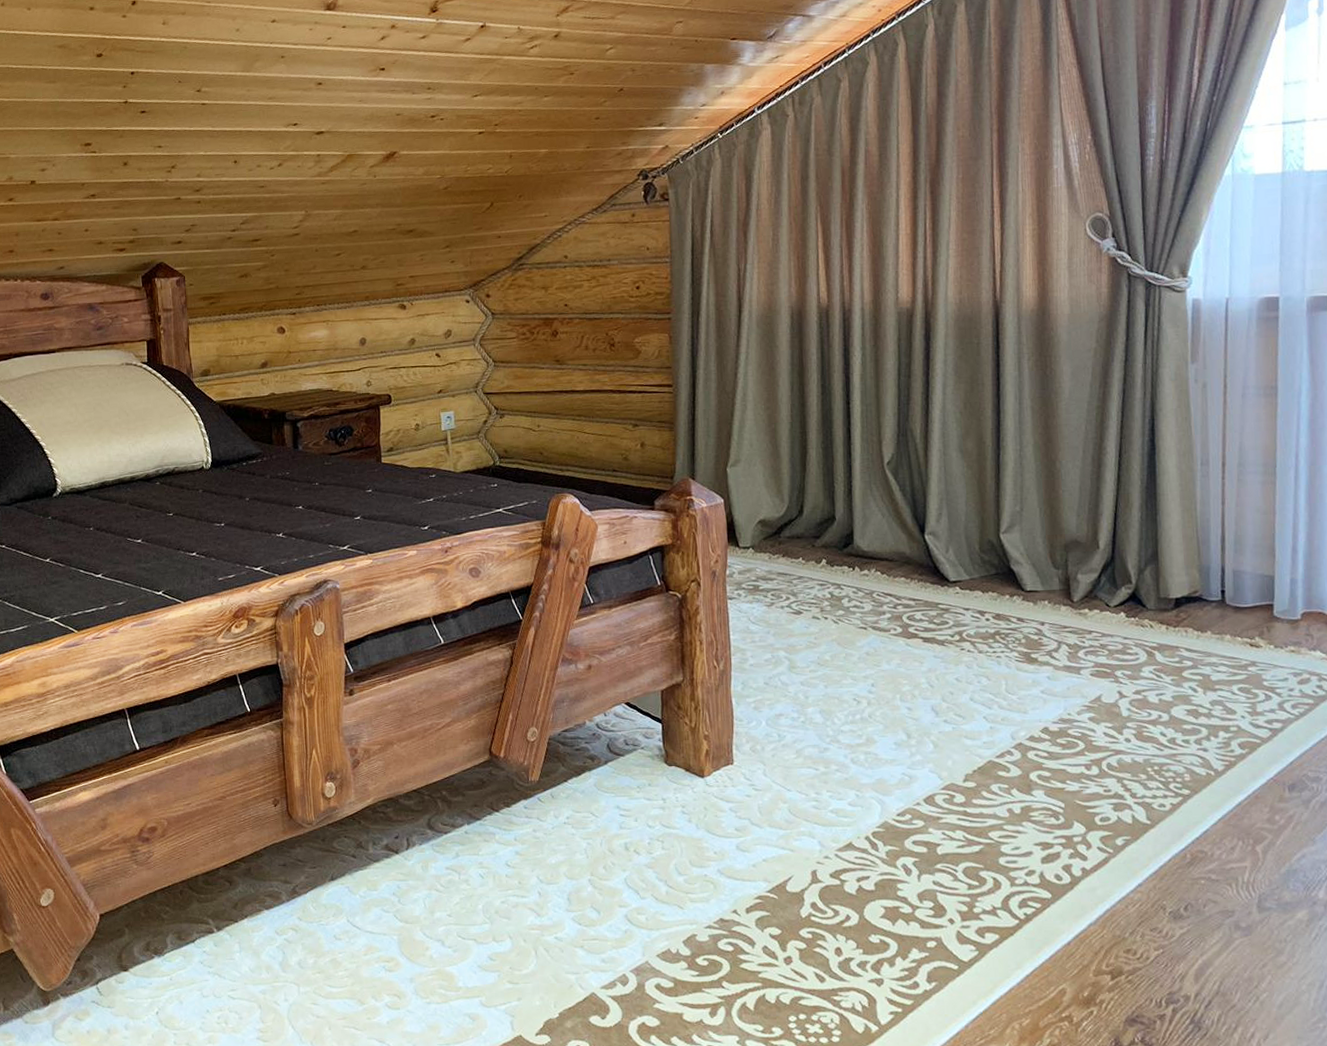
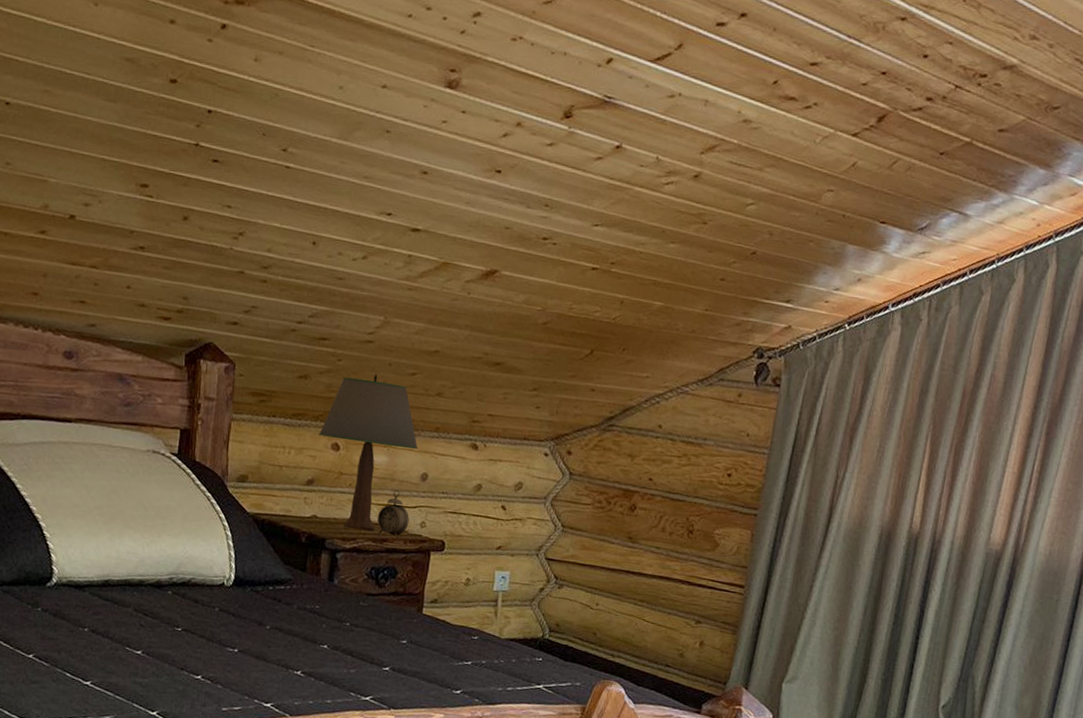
table lamp: none [265,261,353,399] -> present [318,374,418,531]
alarm clock: none [327,358,356,400] -> present [377,490,410,538]

